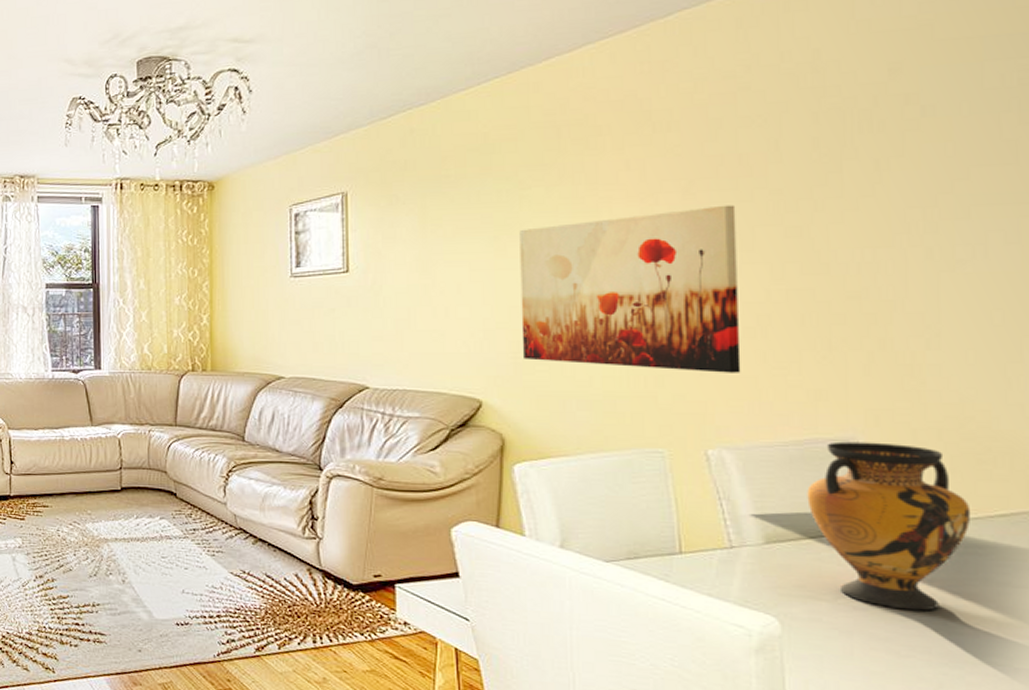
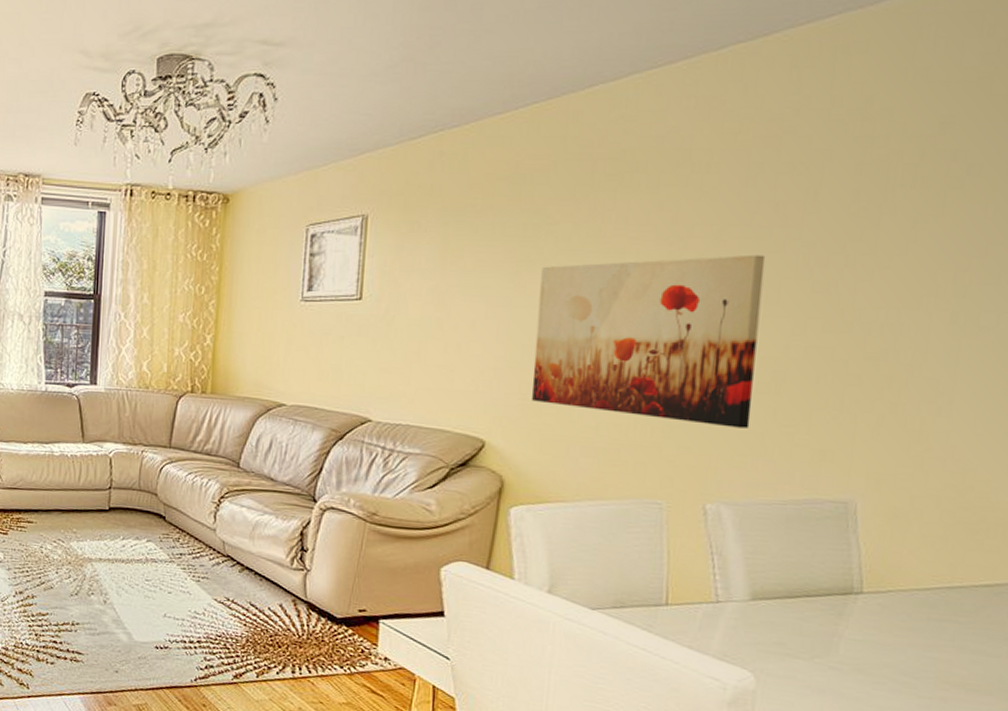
vase: present [807,441,971,611] -> none [798,503,957,675]

